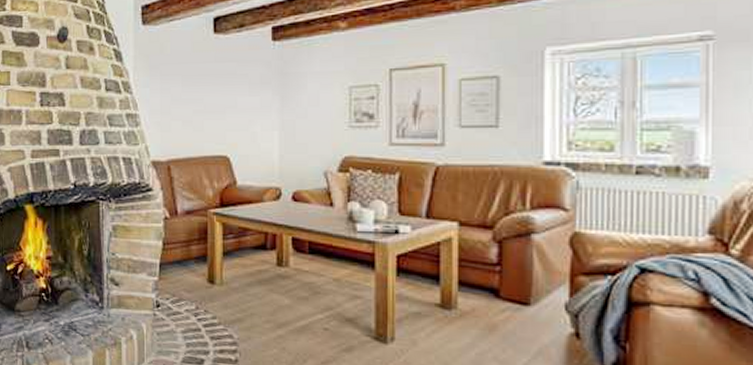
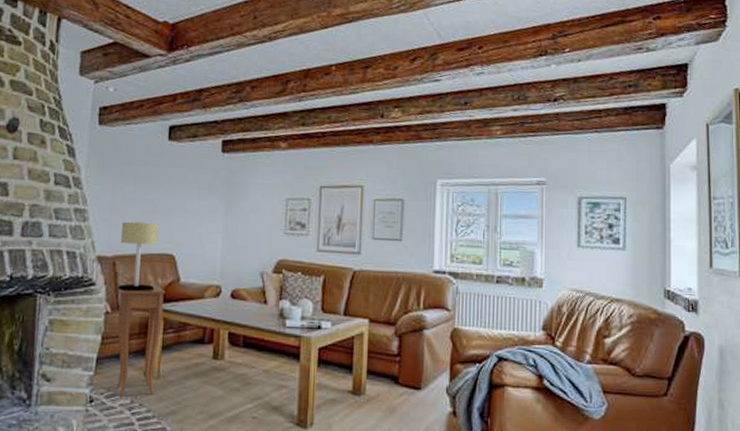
table lamp: none [172,123,211,197] -> present [118,221,159,292]
side table: none [176,190,223,302] -> present [116,286,166,397]

